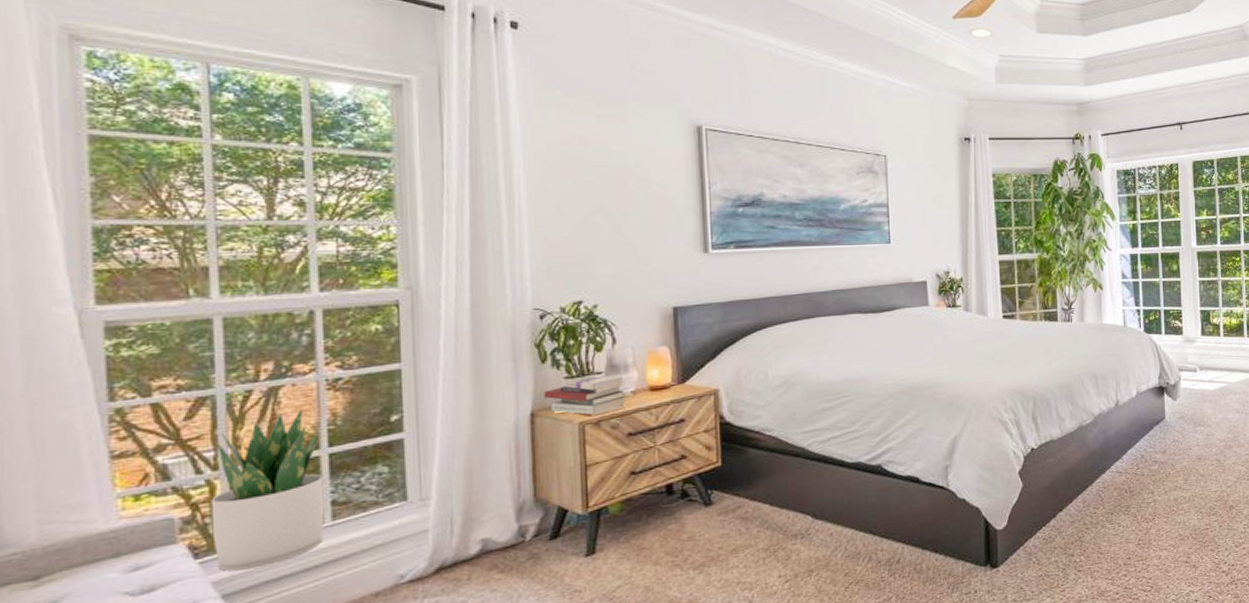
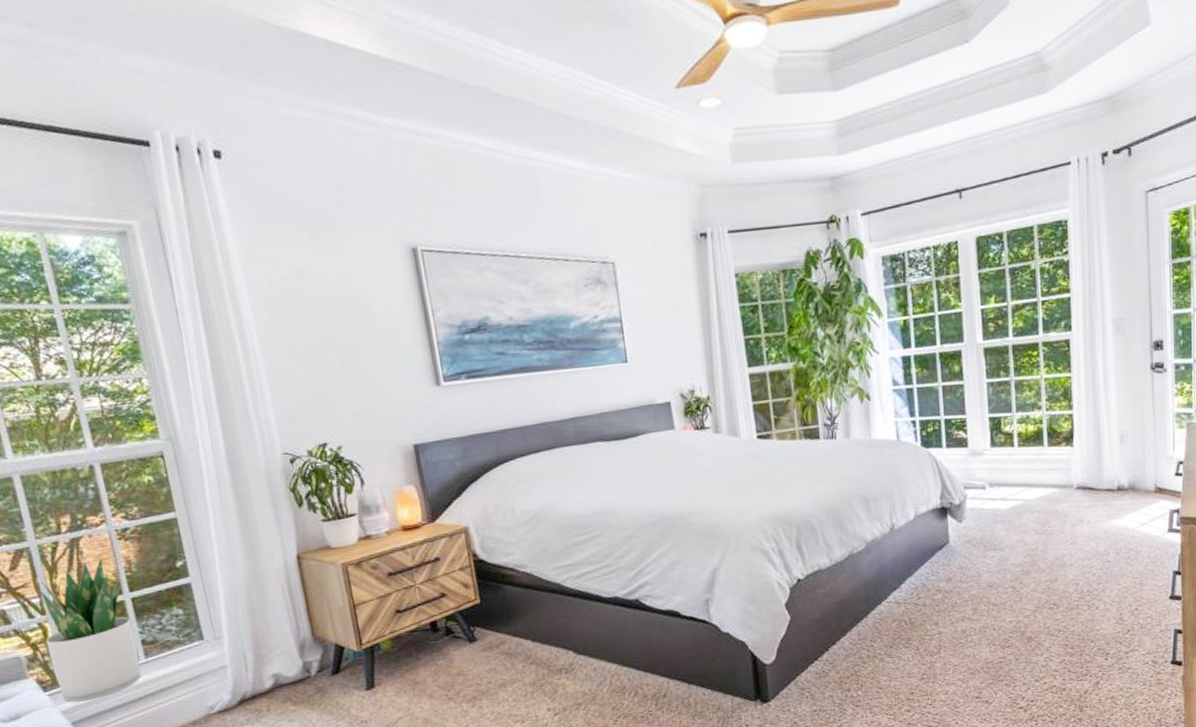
books: present [544,373,626,417] -> none [305,515,382,558]

